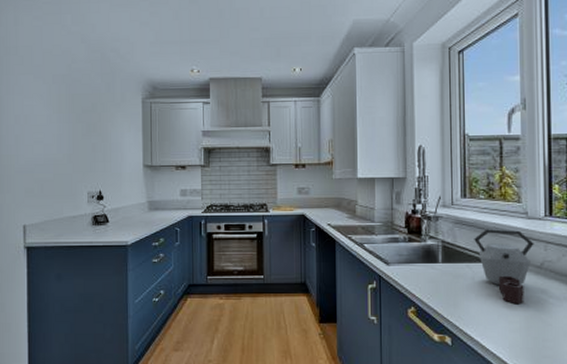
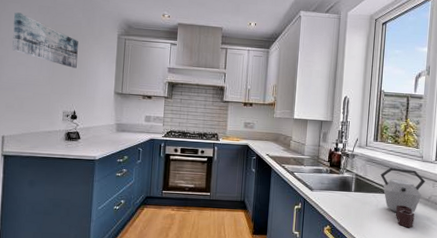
wall art: none [27,85,99,142] -> present [12,12,78,68]

